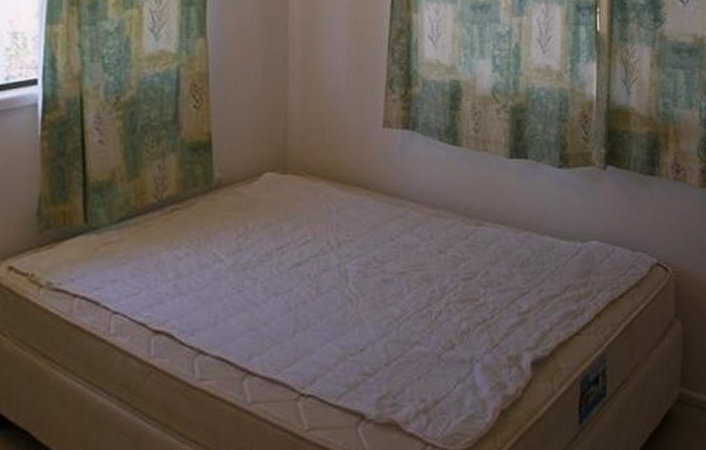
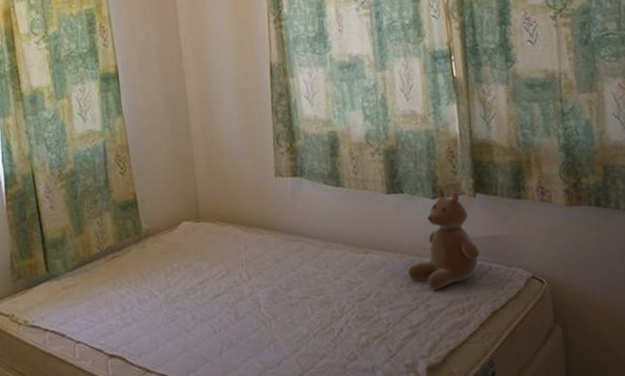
teddy bear: none [522,156,604,272] -> present [407,188,480,290]

